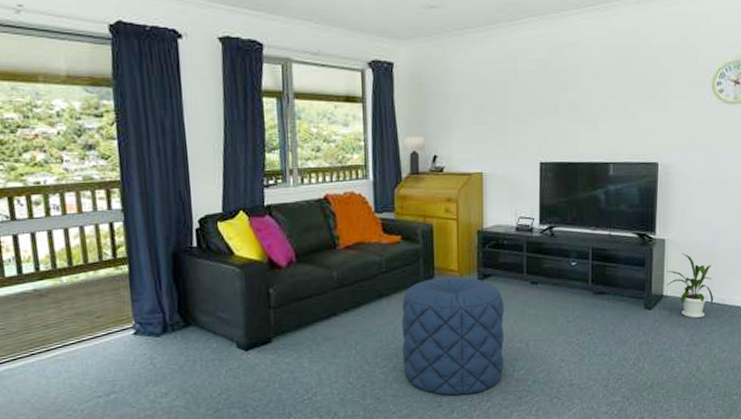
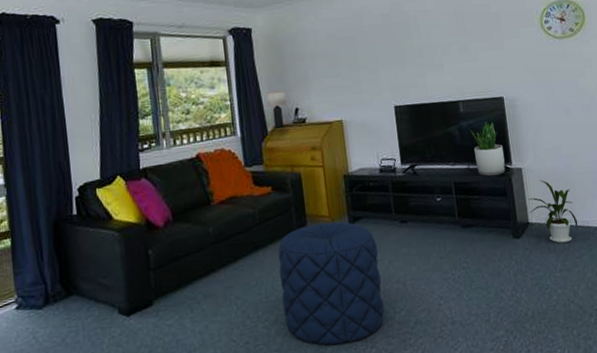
planter: none [614,187,649,245] -> present [467,121,506,176]

